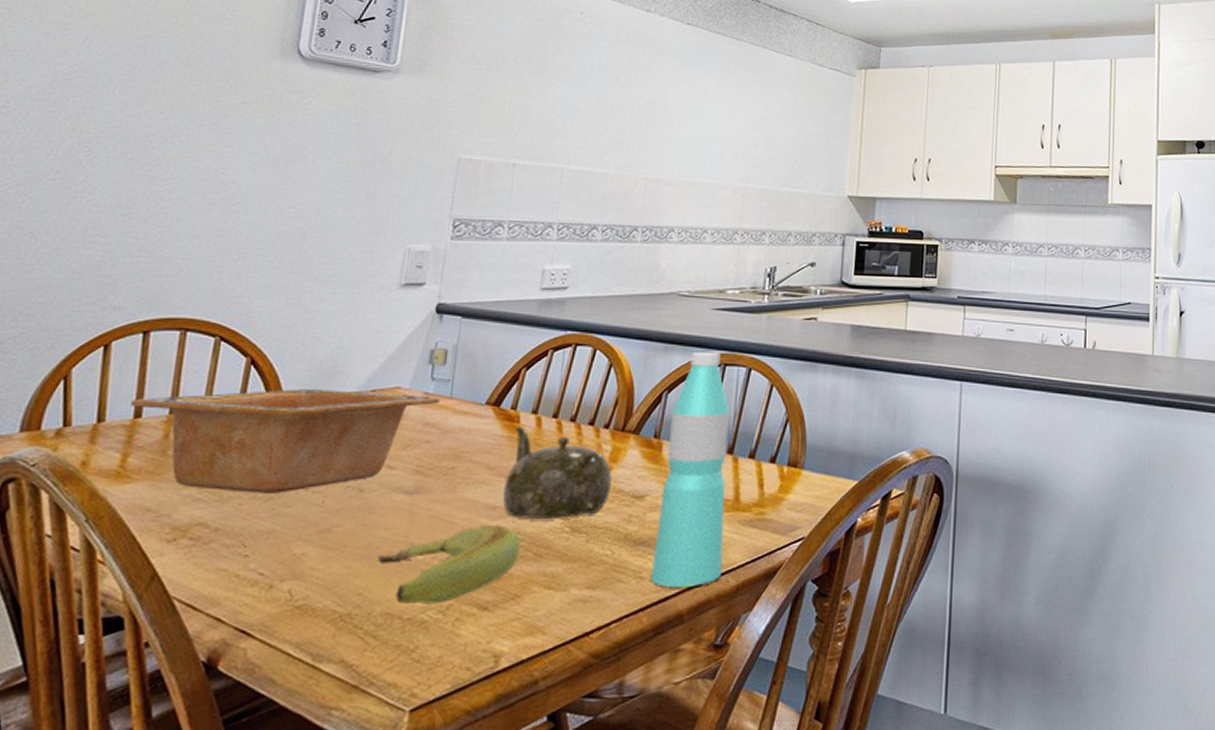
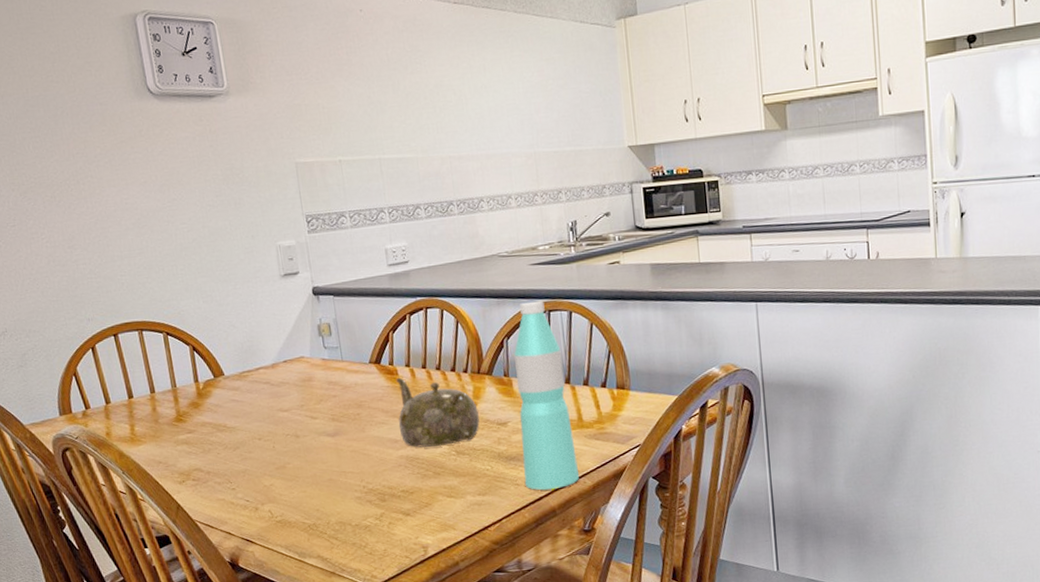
serving bowl: present [131,389,441,493] -> none [123,361,336,445]
banana: present [377,525,521,605] -> none [322,454,423,515]

